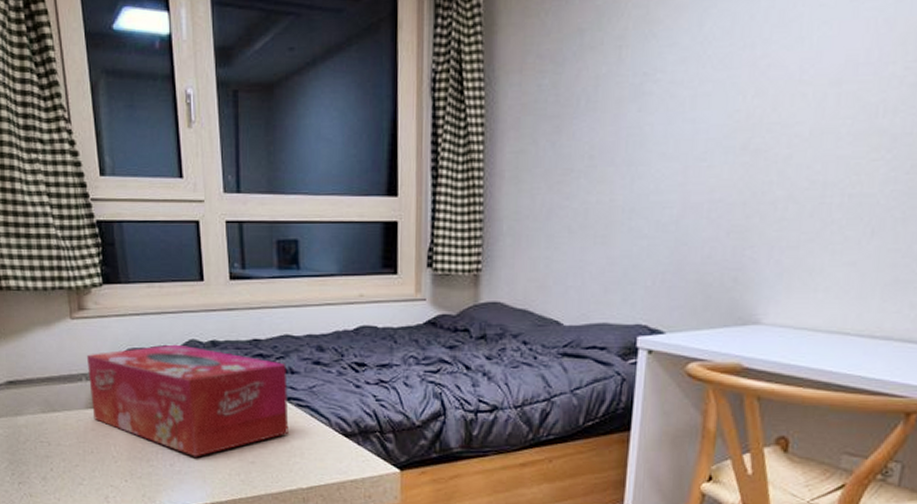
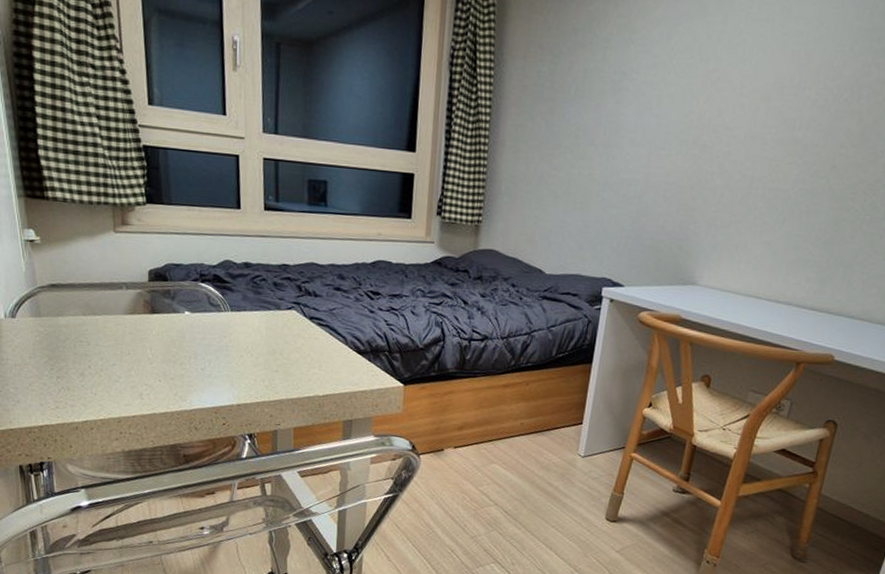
tissue box: present [86,344,289,457] -> none [127,262,311,364]

